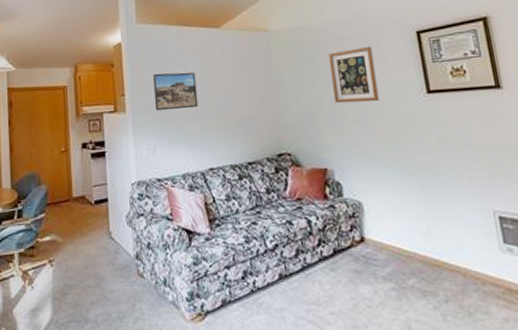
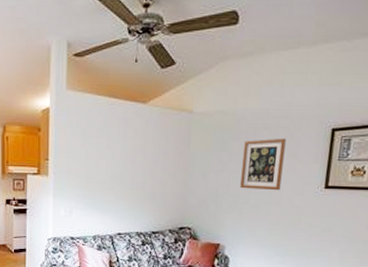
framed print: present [152,72,199,111] -> none [75,142,117,179]

